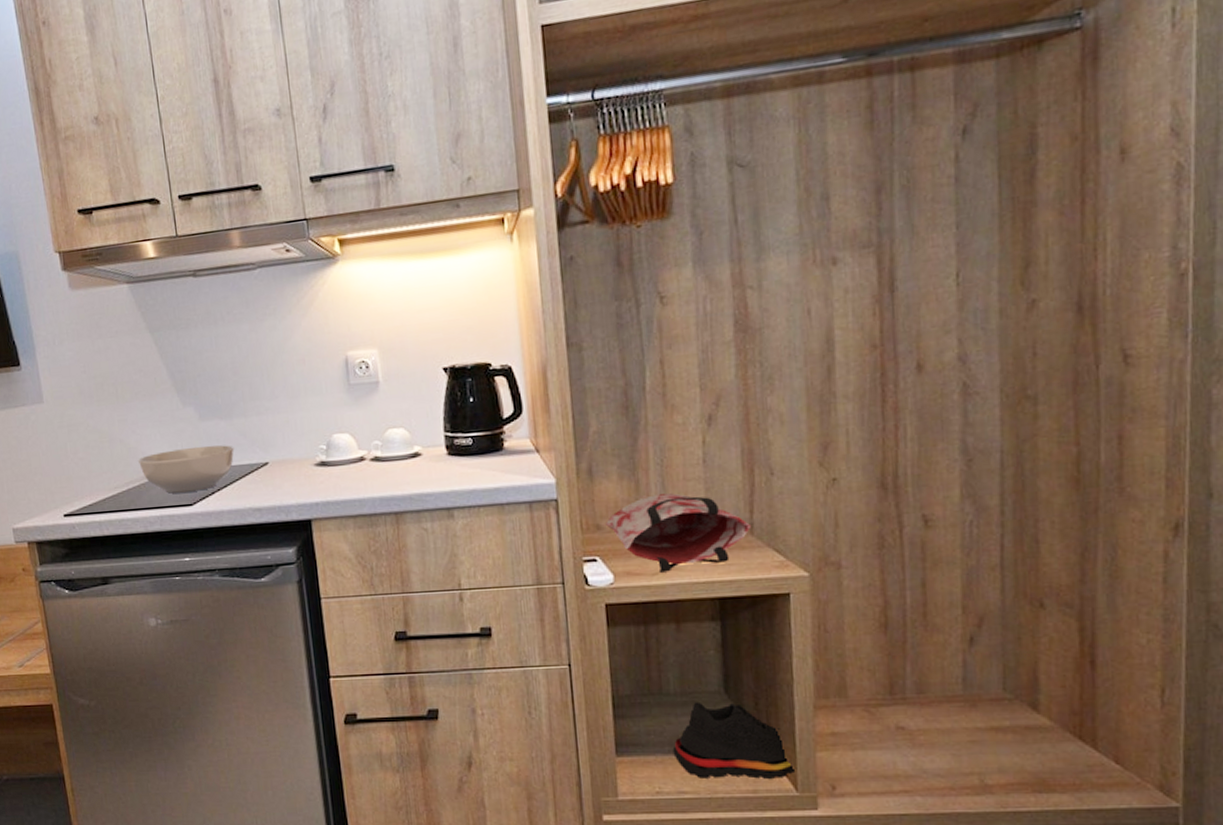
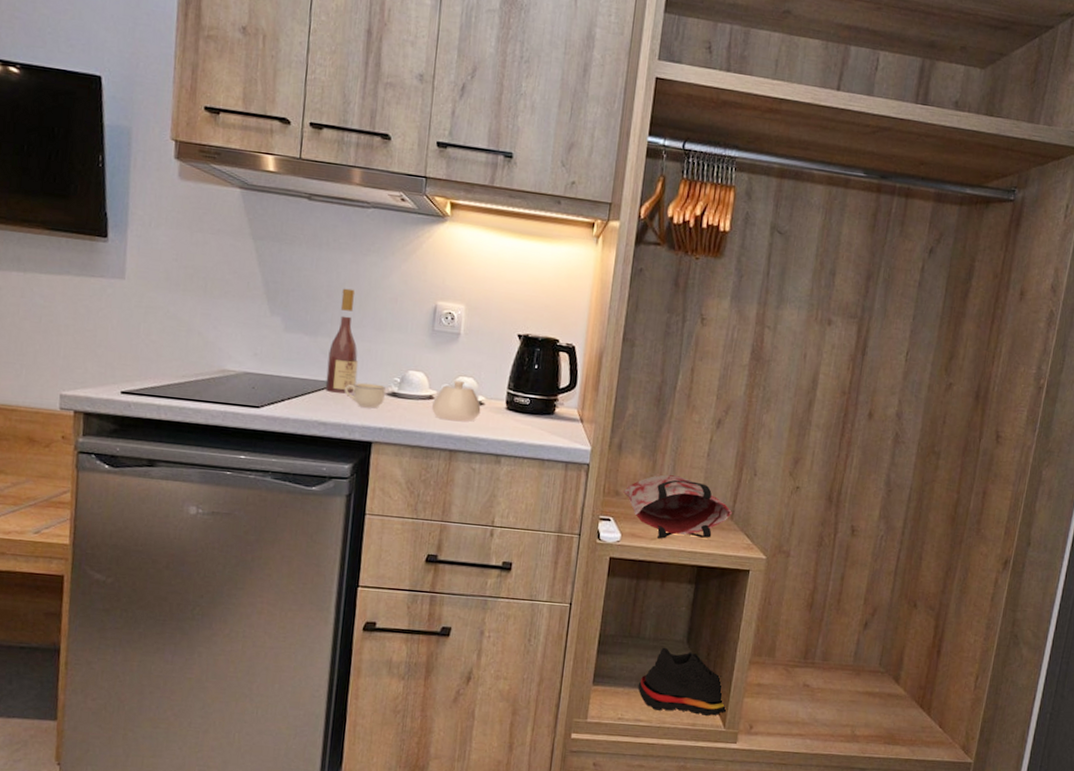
bowl: present [137,445,235,494] -> none [212,352,313,396]
wine bottle: none [247,360,282,475] -> present [325,288,359,394]
cup: none [272,456,314,485] -> present [345,383,386,409]
sugar bowl: none [365,433,420,481] -> present [431,380,481,422]

